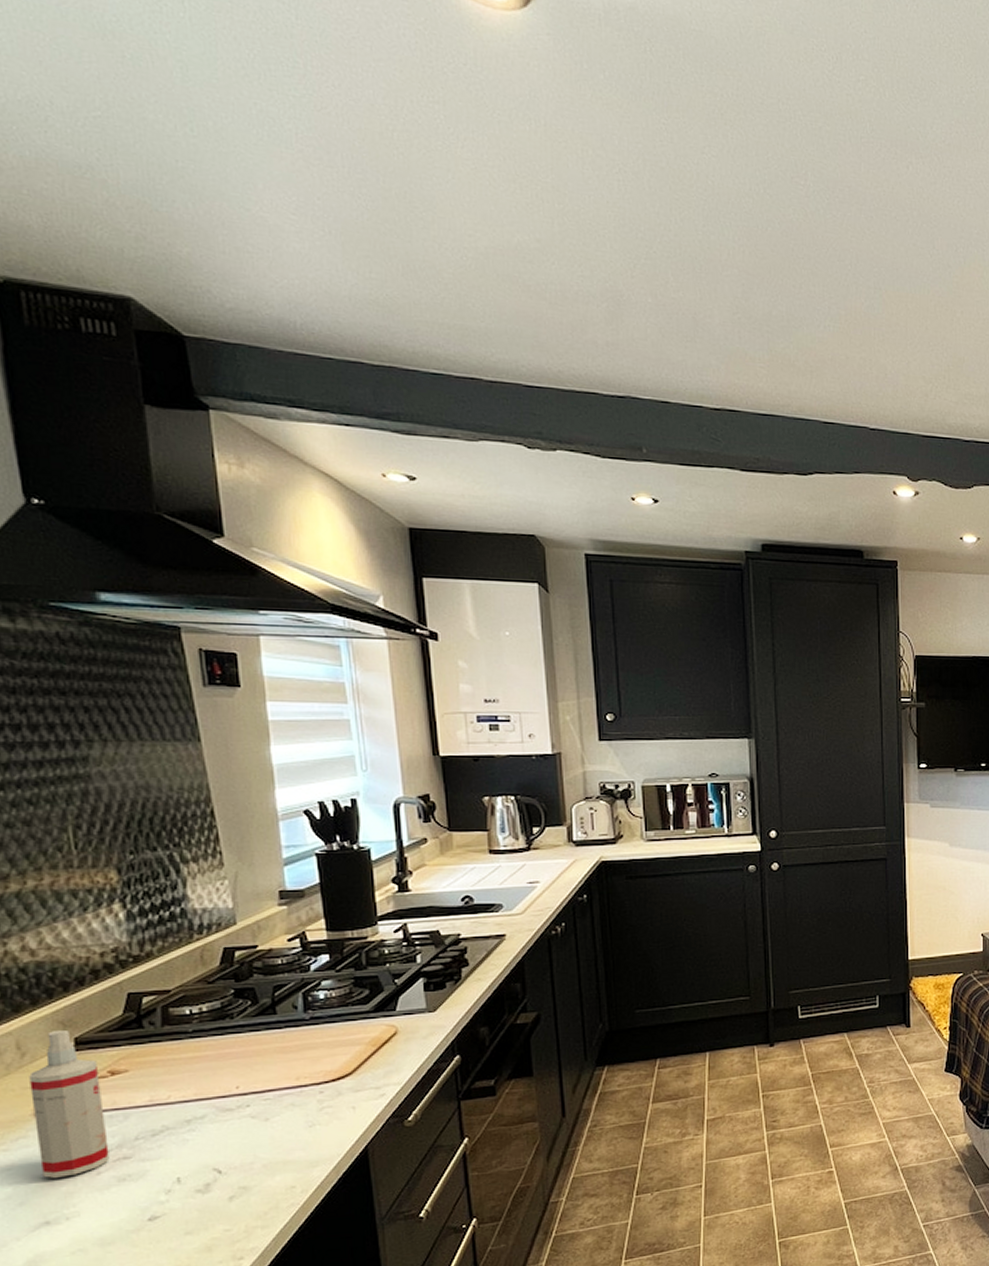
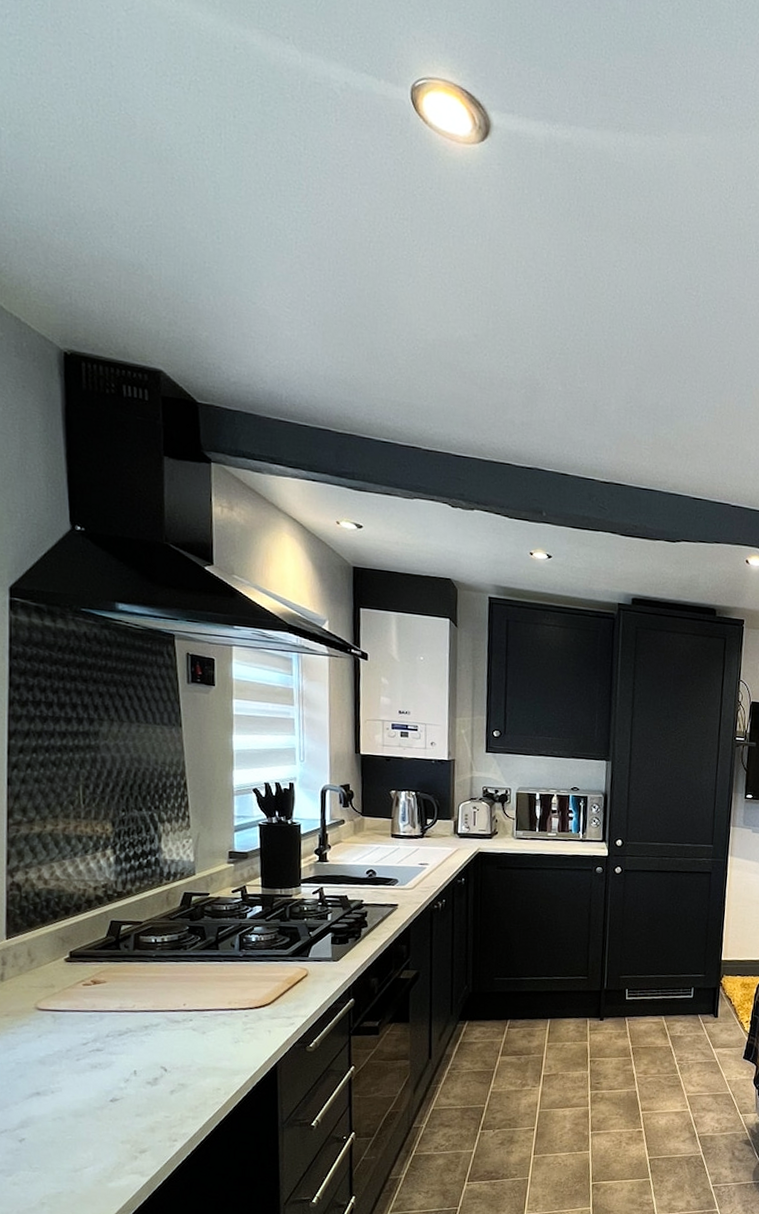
spray bottle: present [29,1029,110,1178] -> none [35,944,87,1060]

